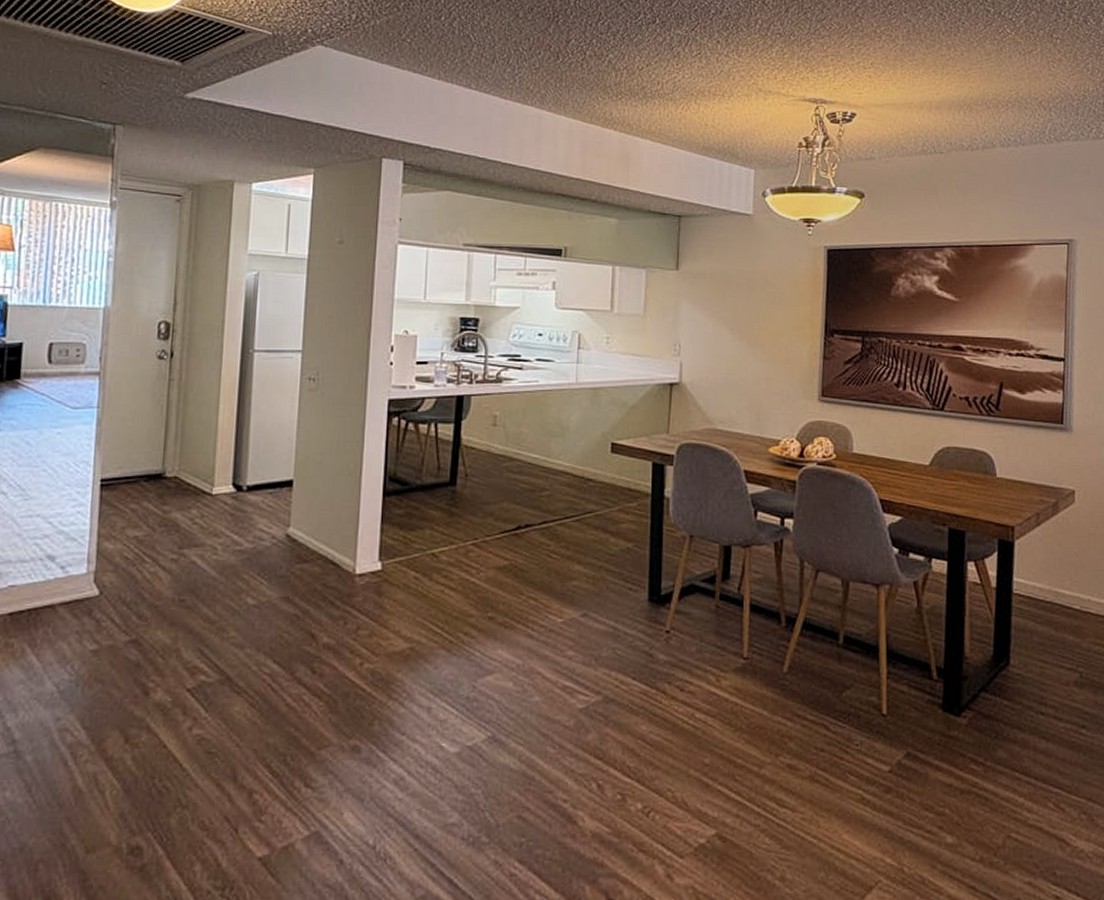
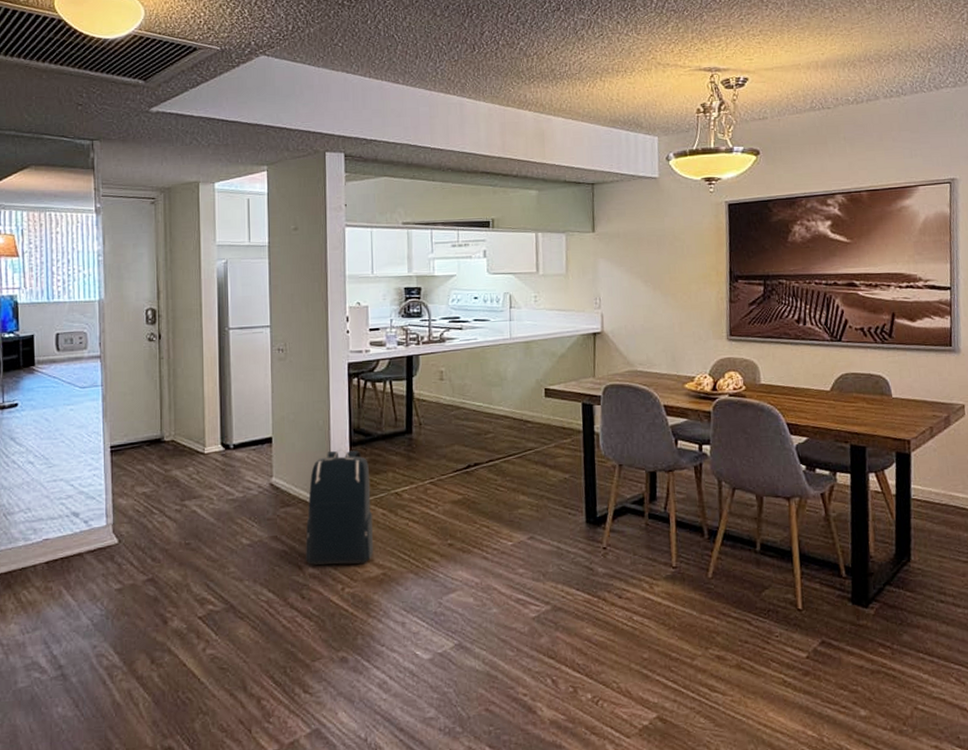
backpack: none [321,500,404,635] -> present [305,450,374,565]

